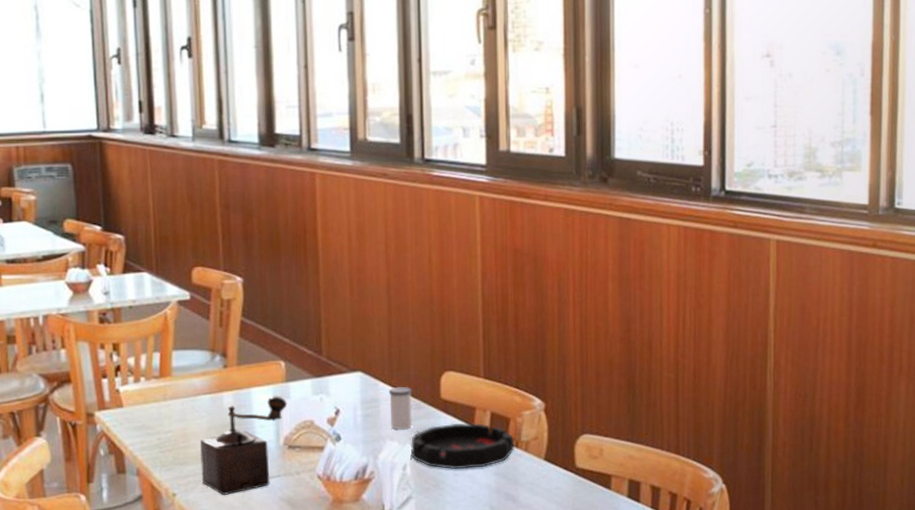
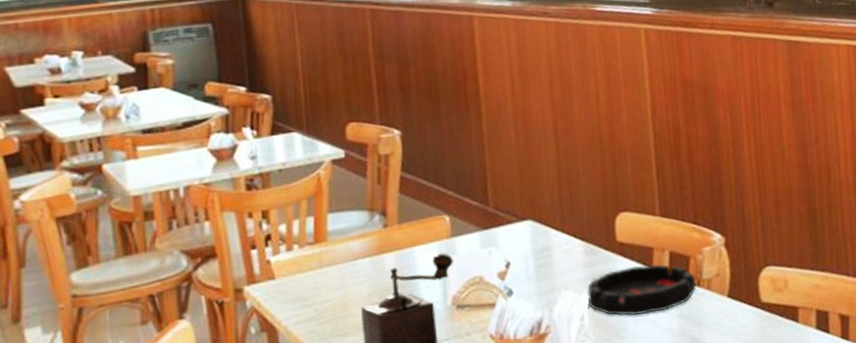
salt shaker: present [389,386,413,430] -> none [562,232,589,278]

